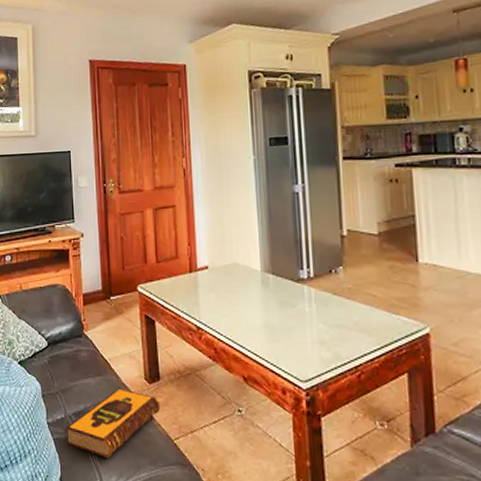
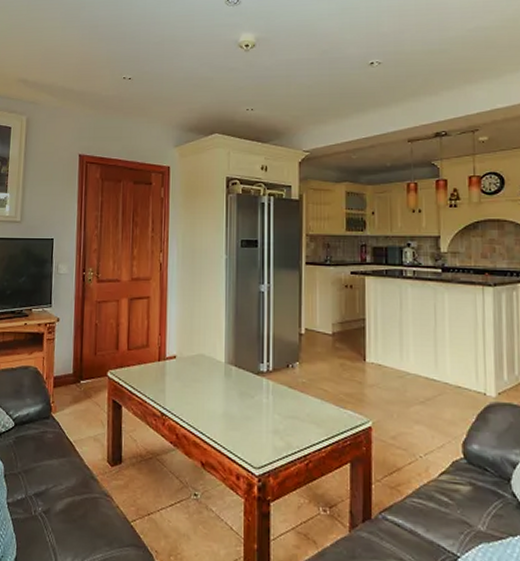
hardback book: present [66,388,161,459] -> none [24,470,121,540]

